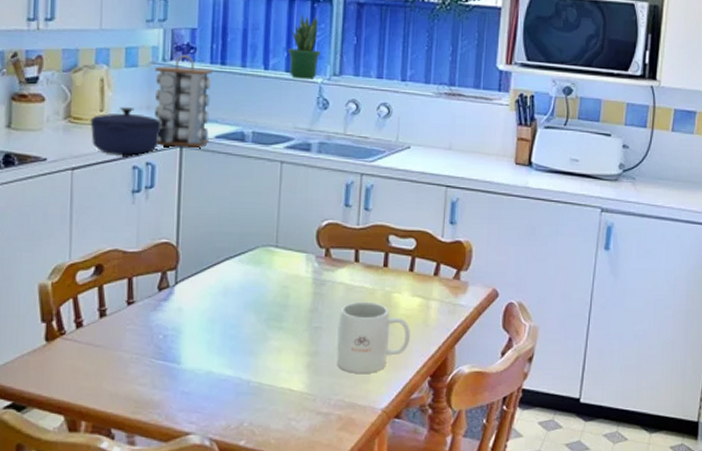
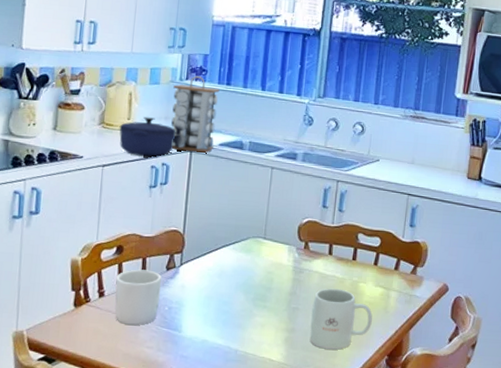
mug: none [96,292,154,359] -> present [114,269,162,325]
planter: present [288,14,321,79] -> none [282,46,309,100]

